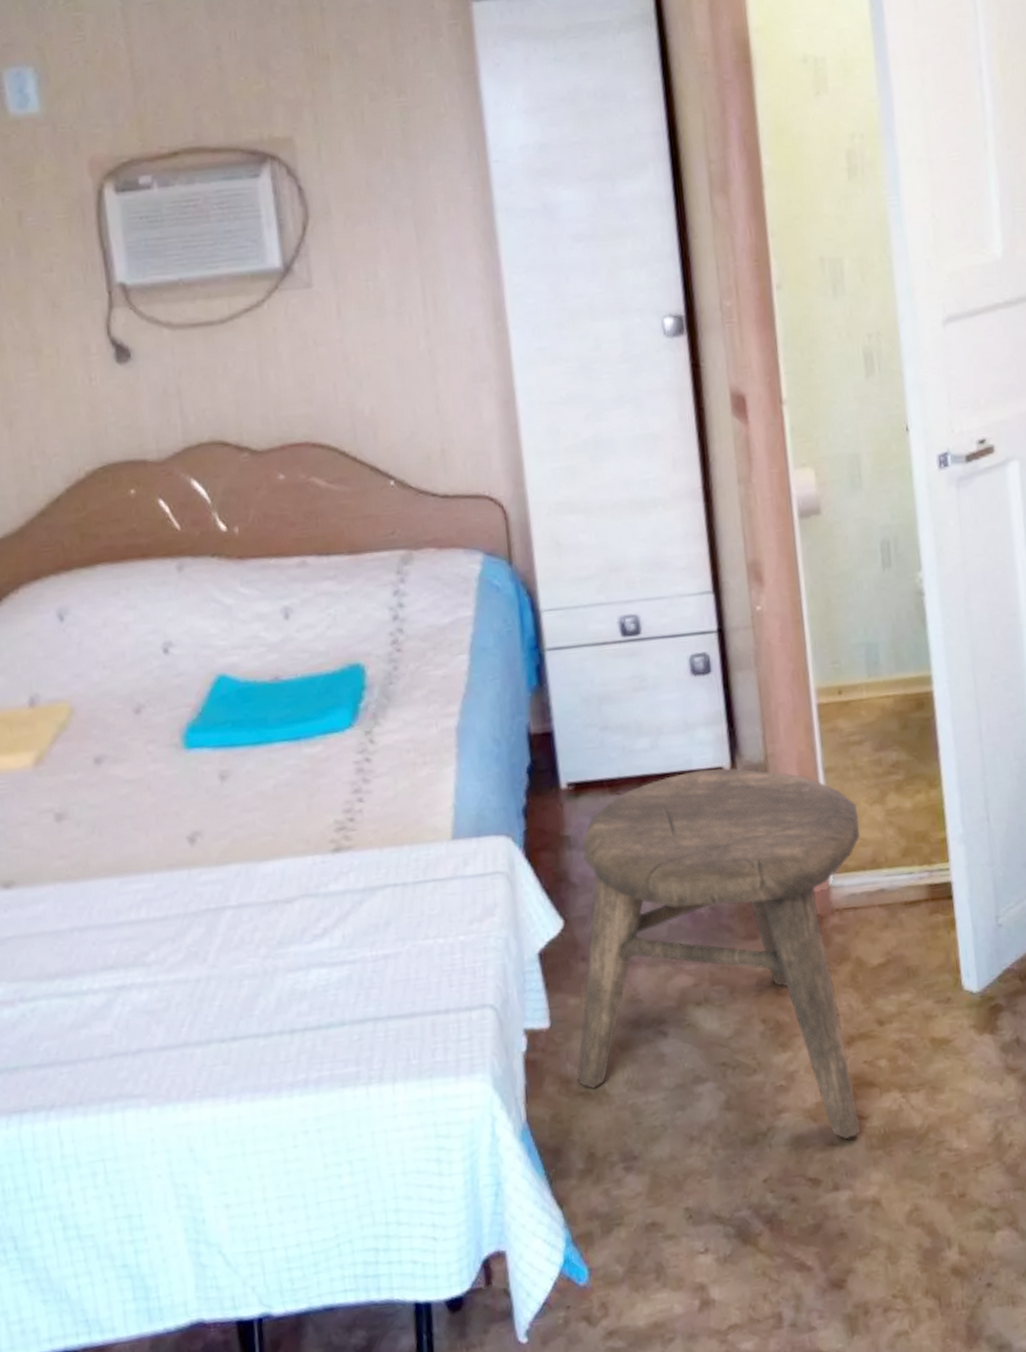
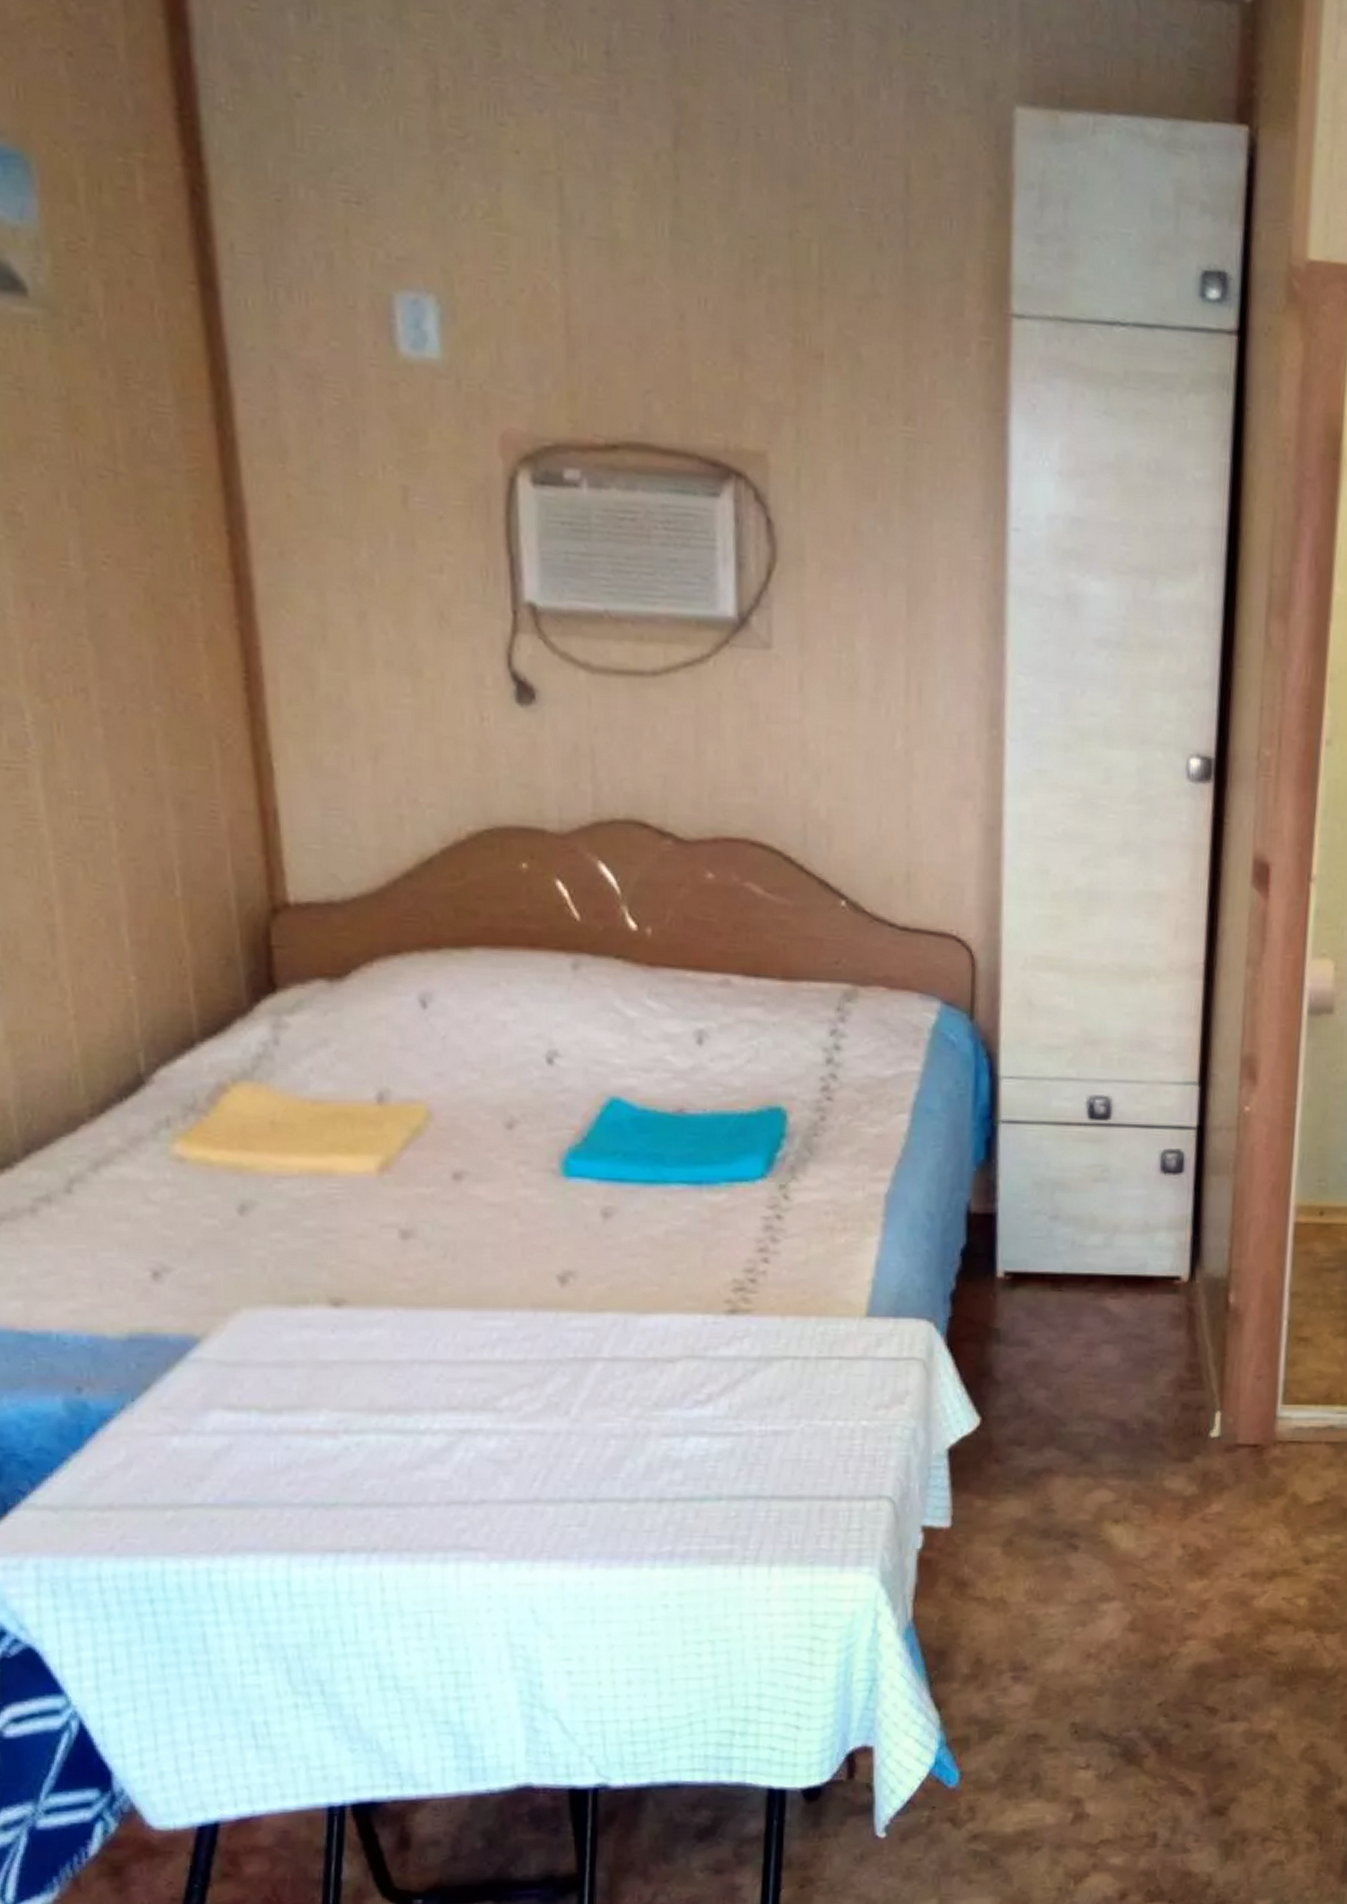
stool: present [577,768,861,1140] -> none [974,1276,1320,1673]

